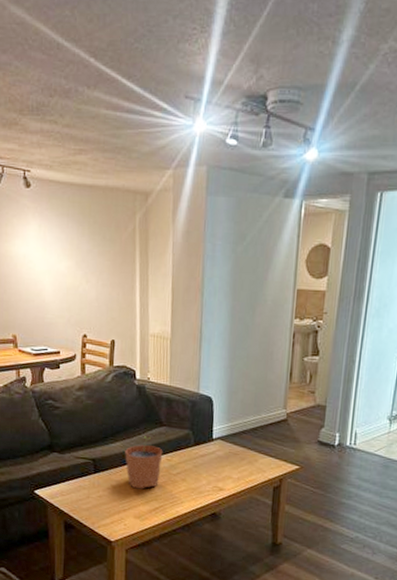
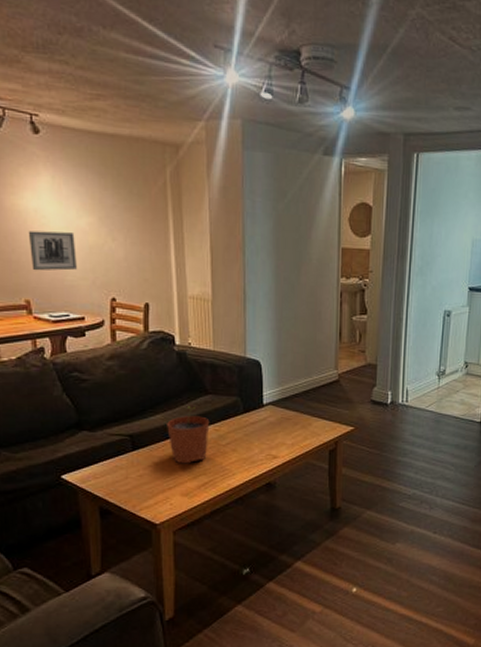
wall art: none [17,274,56,310] -> present [28,231,77,271]

